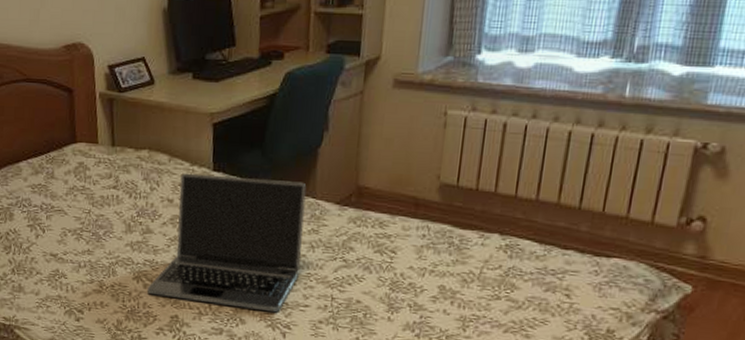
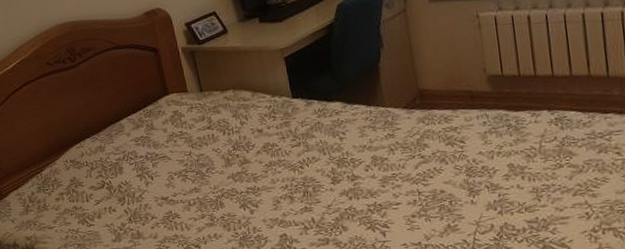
laptop: present [146,173,307,313] -> none [253,95,385,219]

